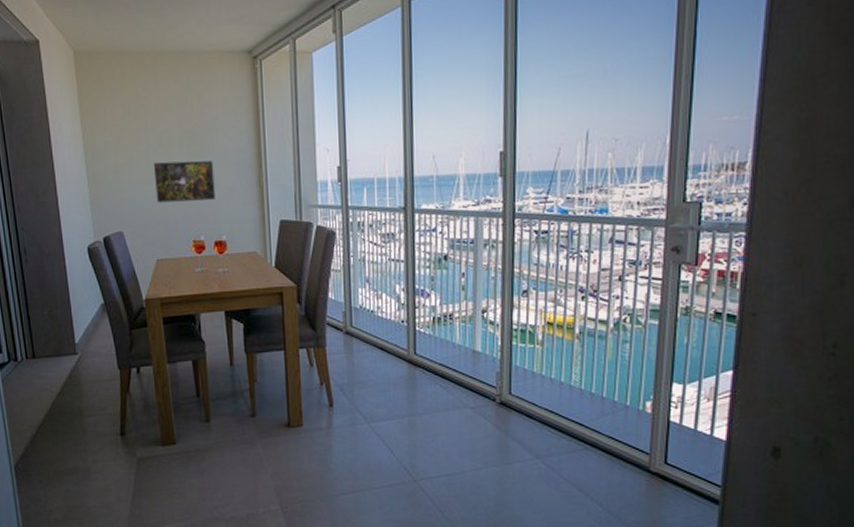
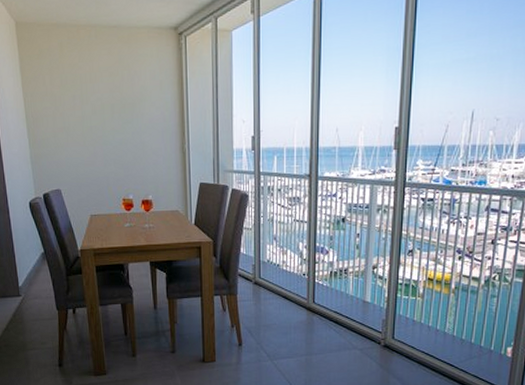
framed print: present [153,160,215,203] -> none [87,127,143,164]

